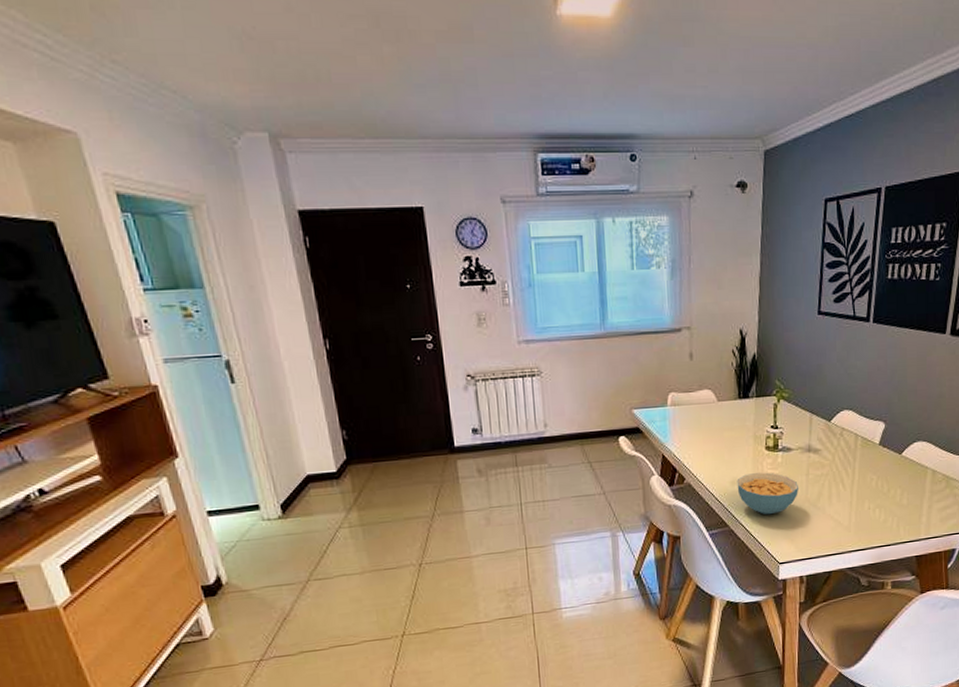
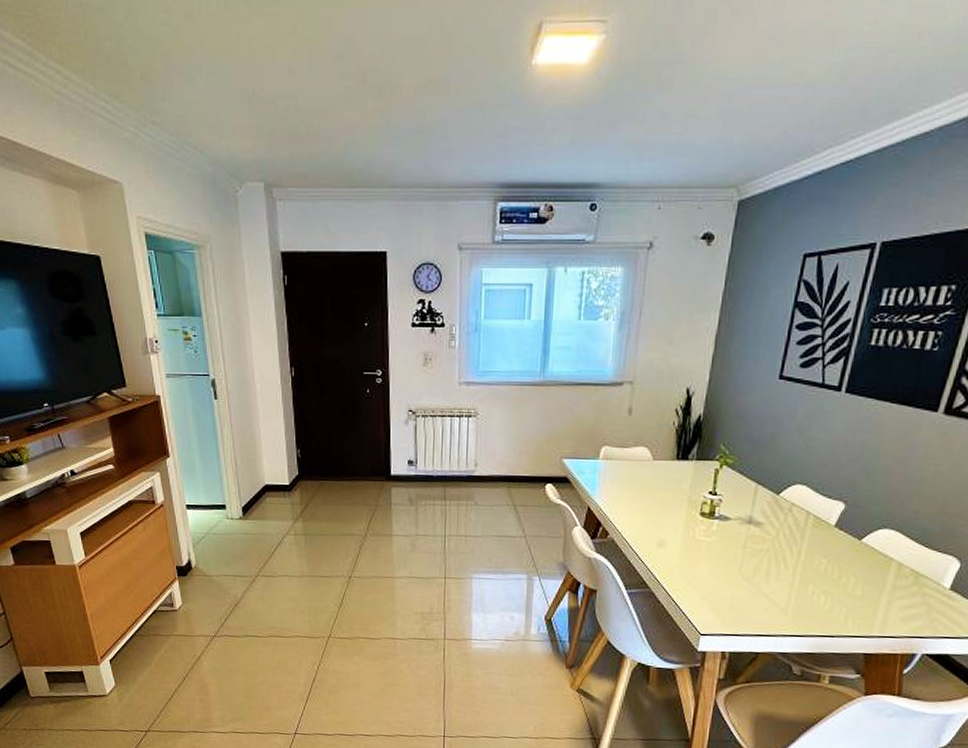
cereal bowl: present [737,472,798,515] -> none [663,538,732,583]

